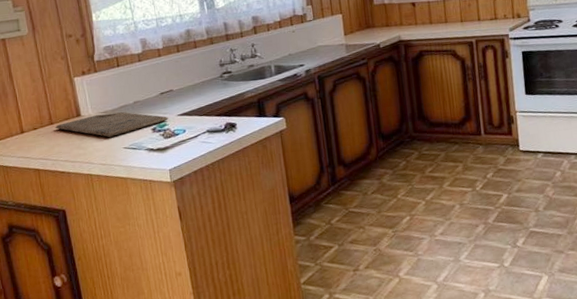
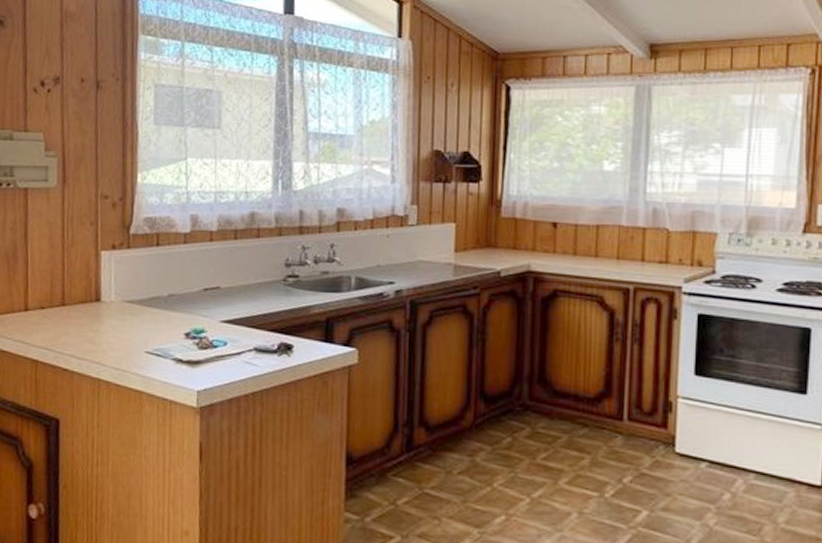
cutting board: present [54,112,168,137] -> none [66,303,208,335]

